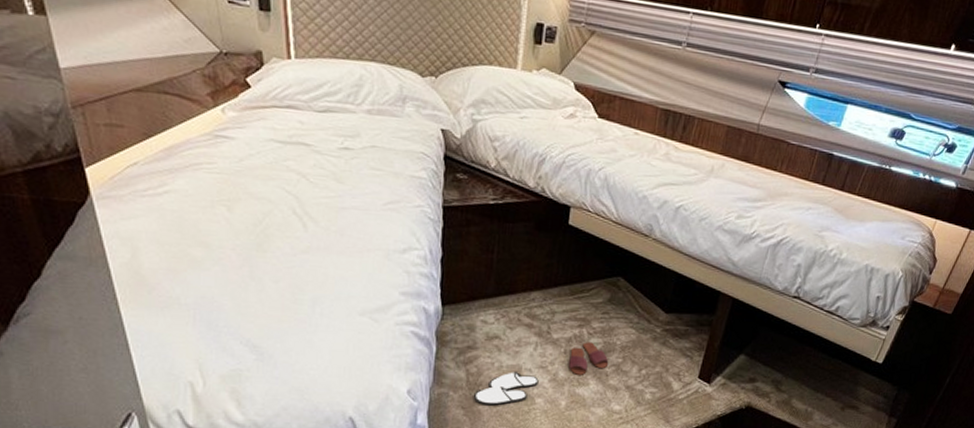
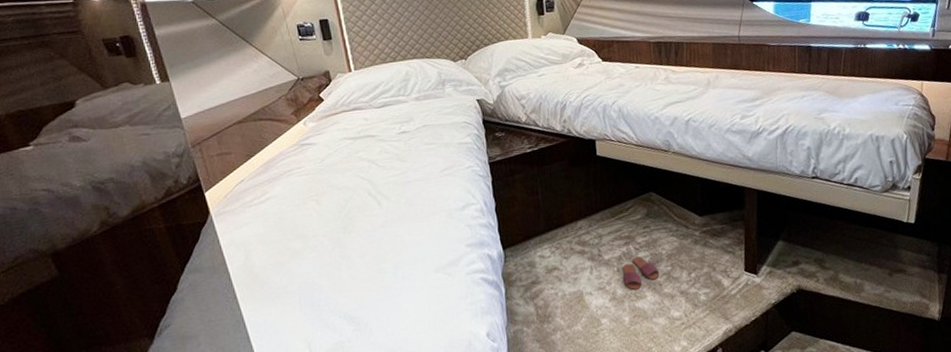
slippers: present [474,372,539,406] -> none [546,297,601,335]

